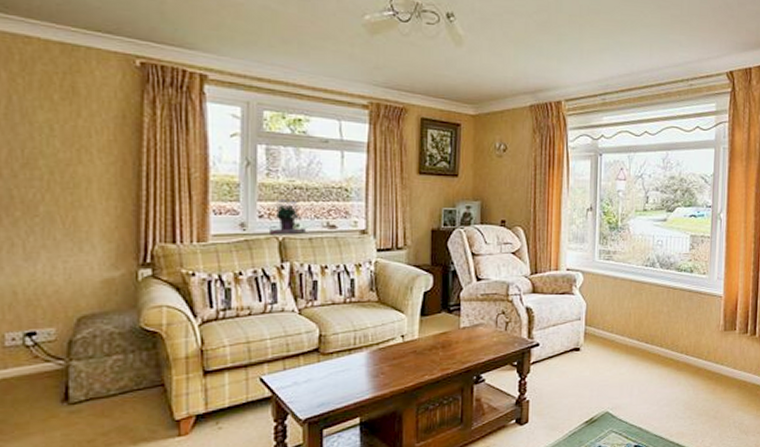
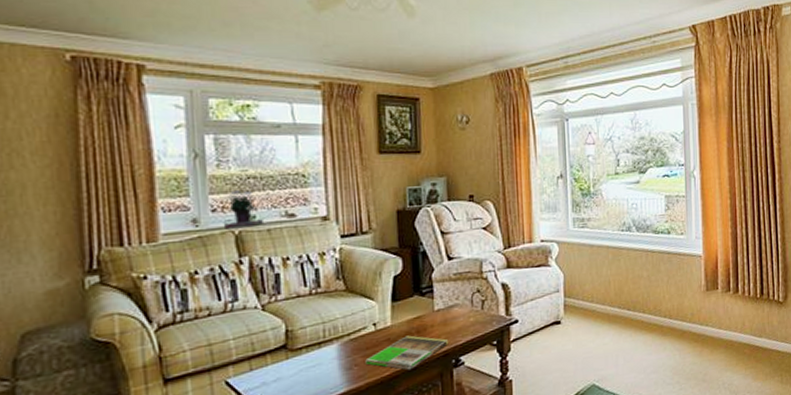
magazine: none [391,349,472,383] -> present [365,335,449,370]

